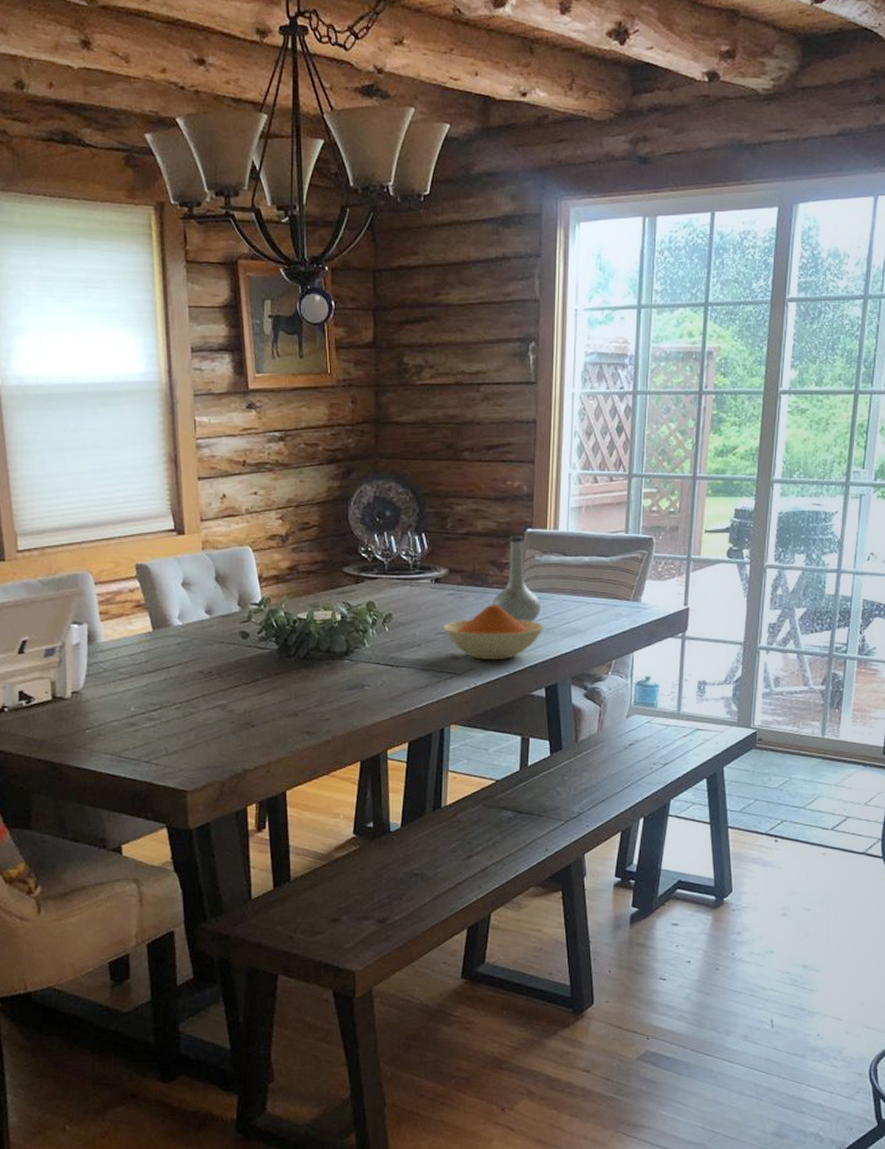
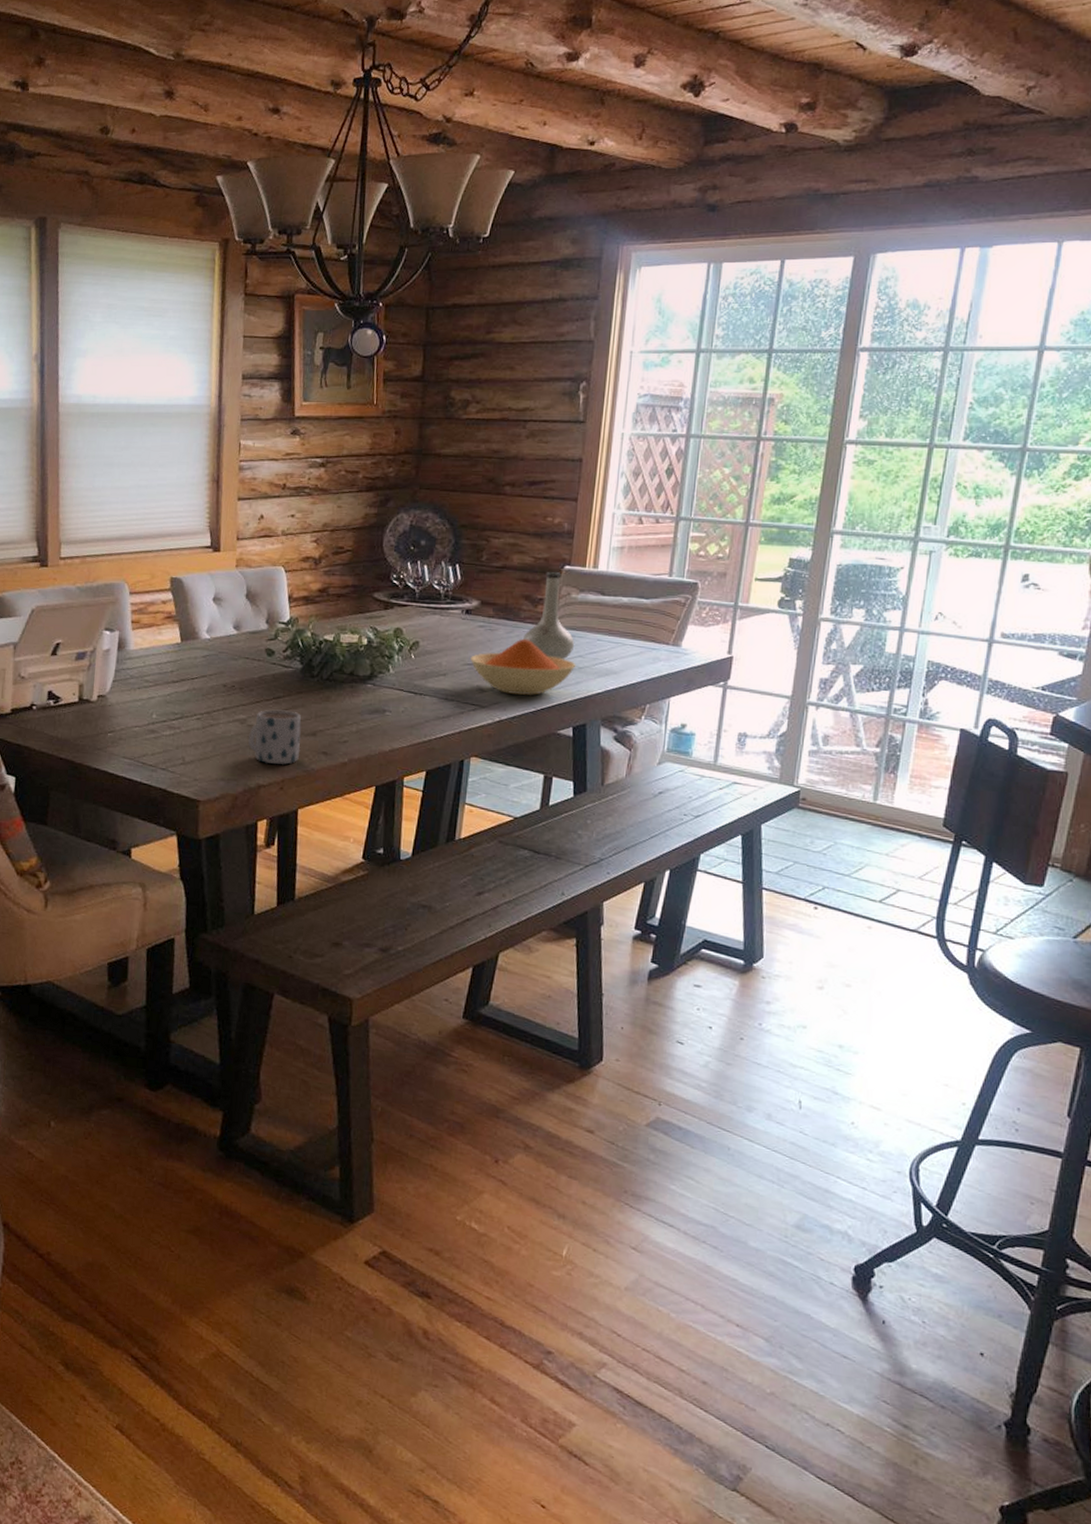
mug: none [231,692,282,748] -> present [248,709,301,765]

